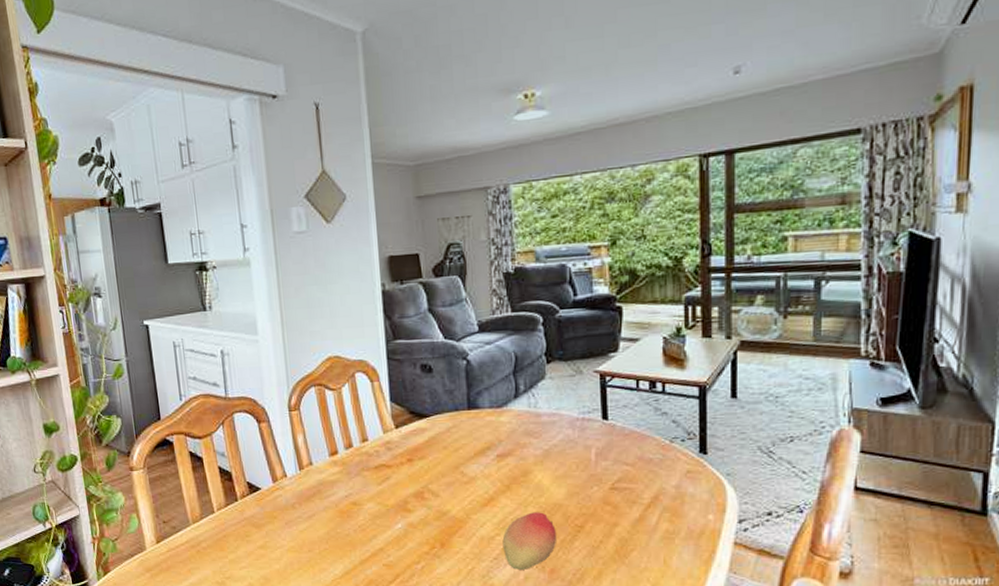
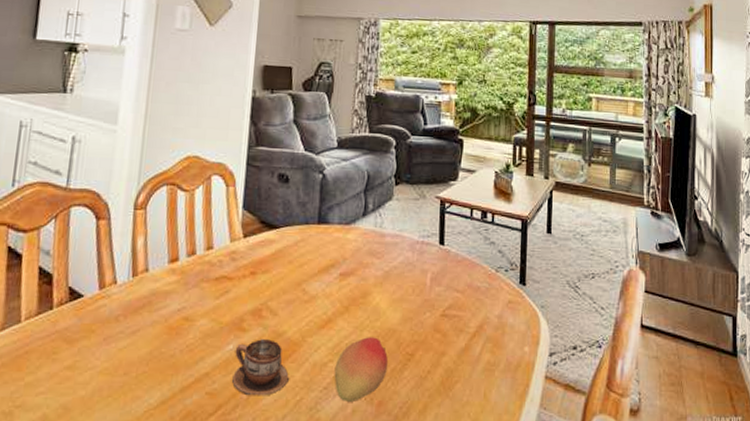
cup: none [404,518,460,567] -> present [232,339,290,396]

